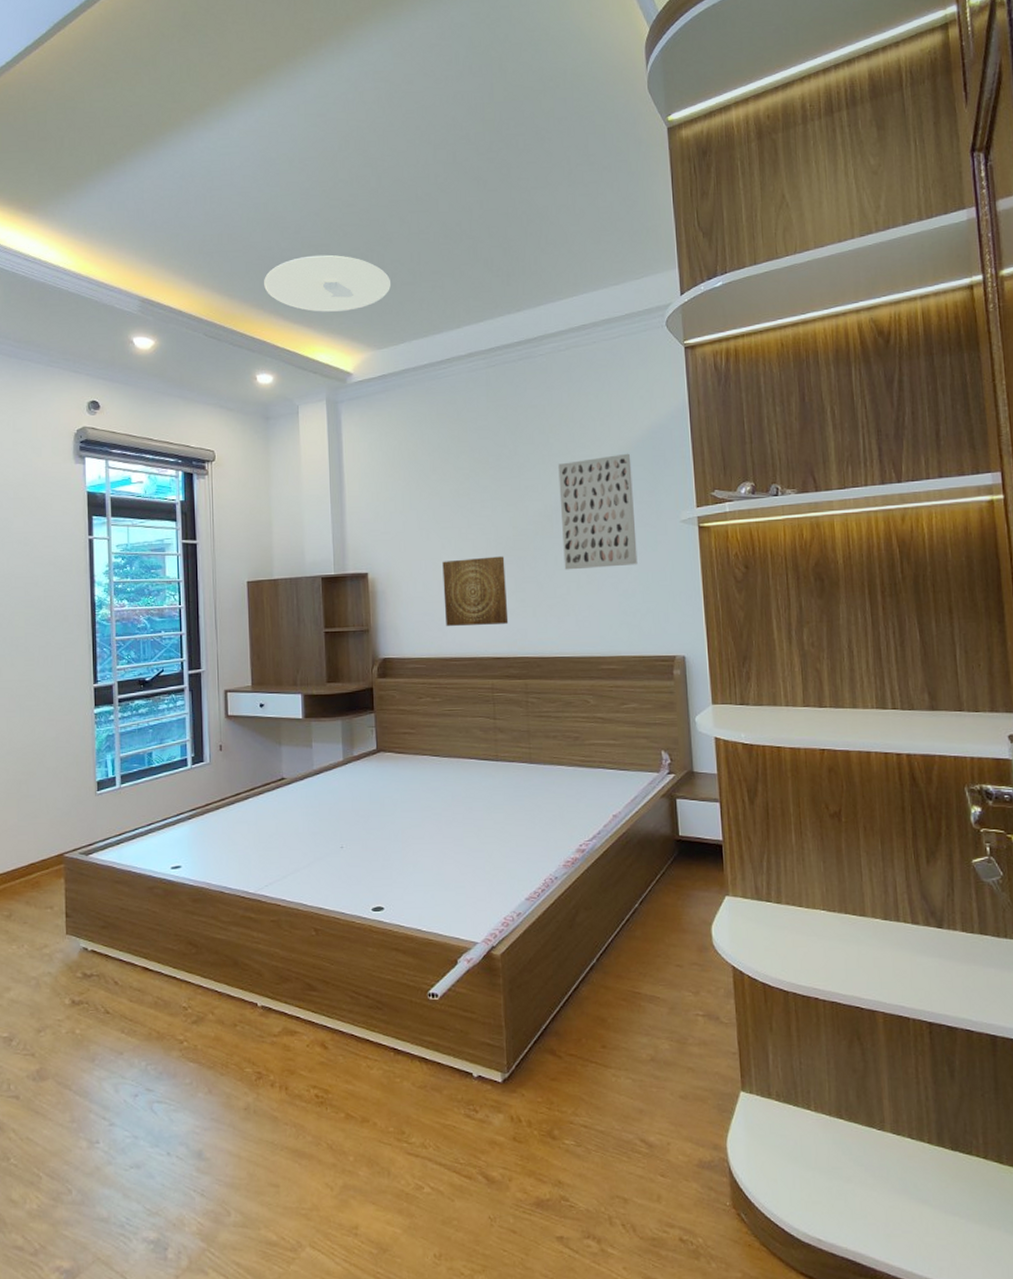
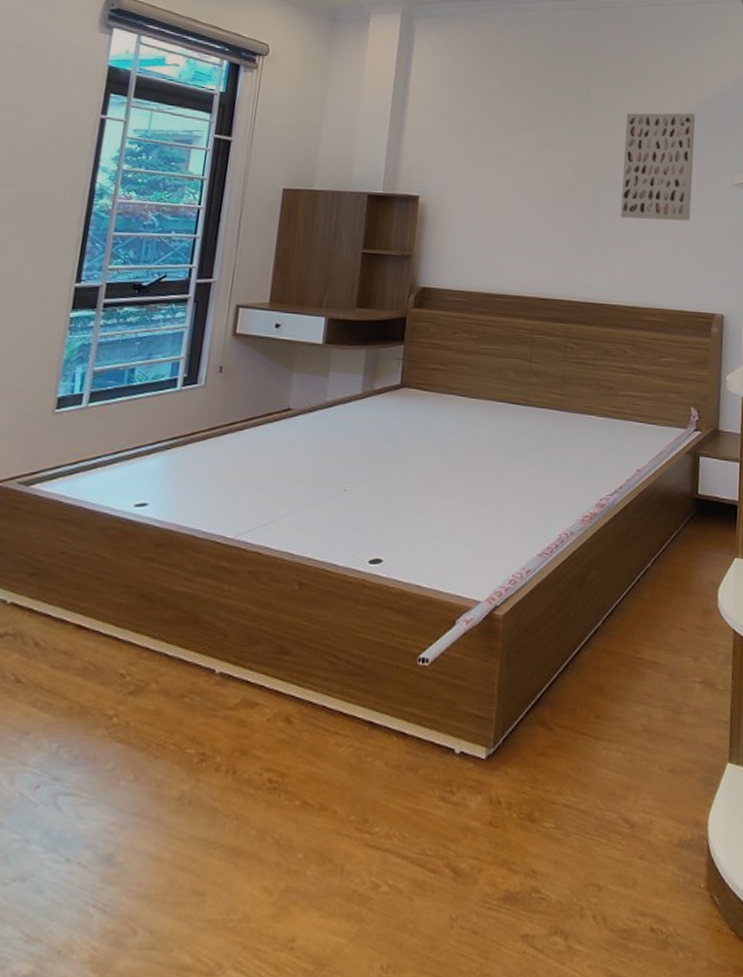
wall art: present [442,556,509,626] -> none [494,194,563,265]

